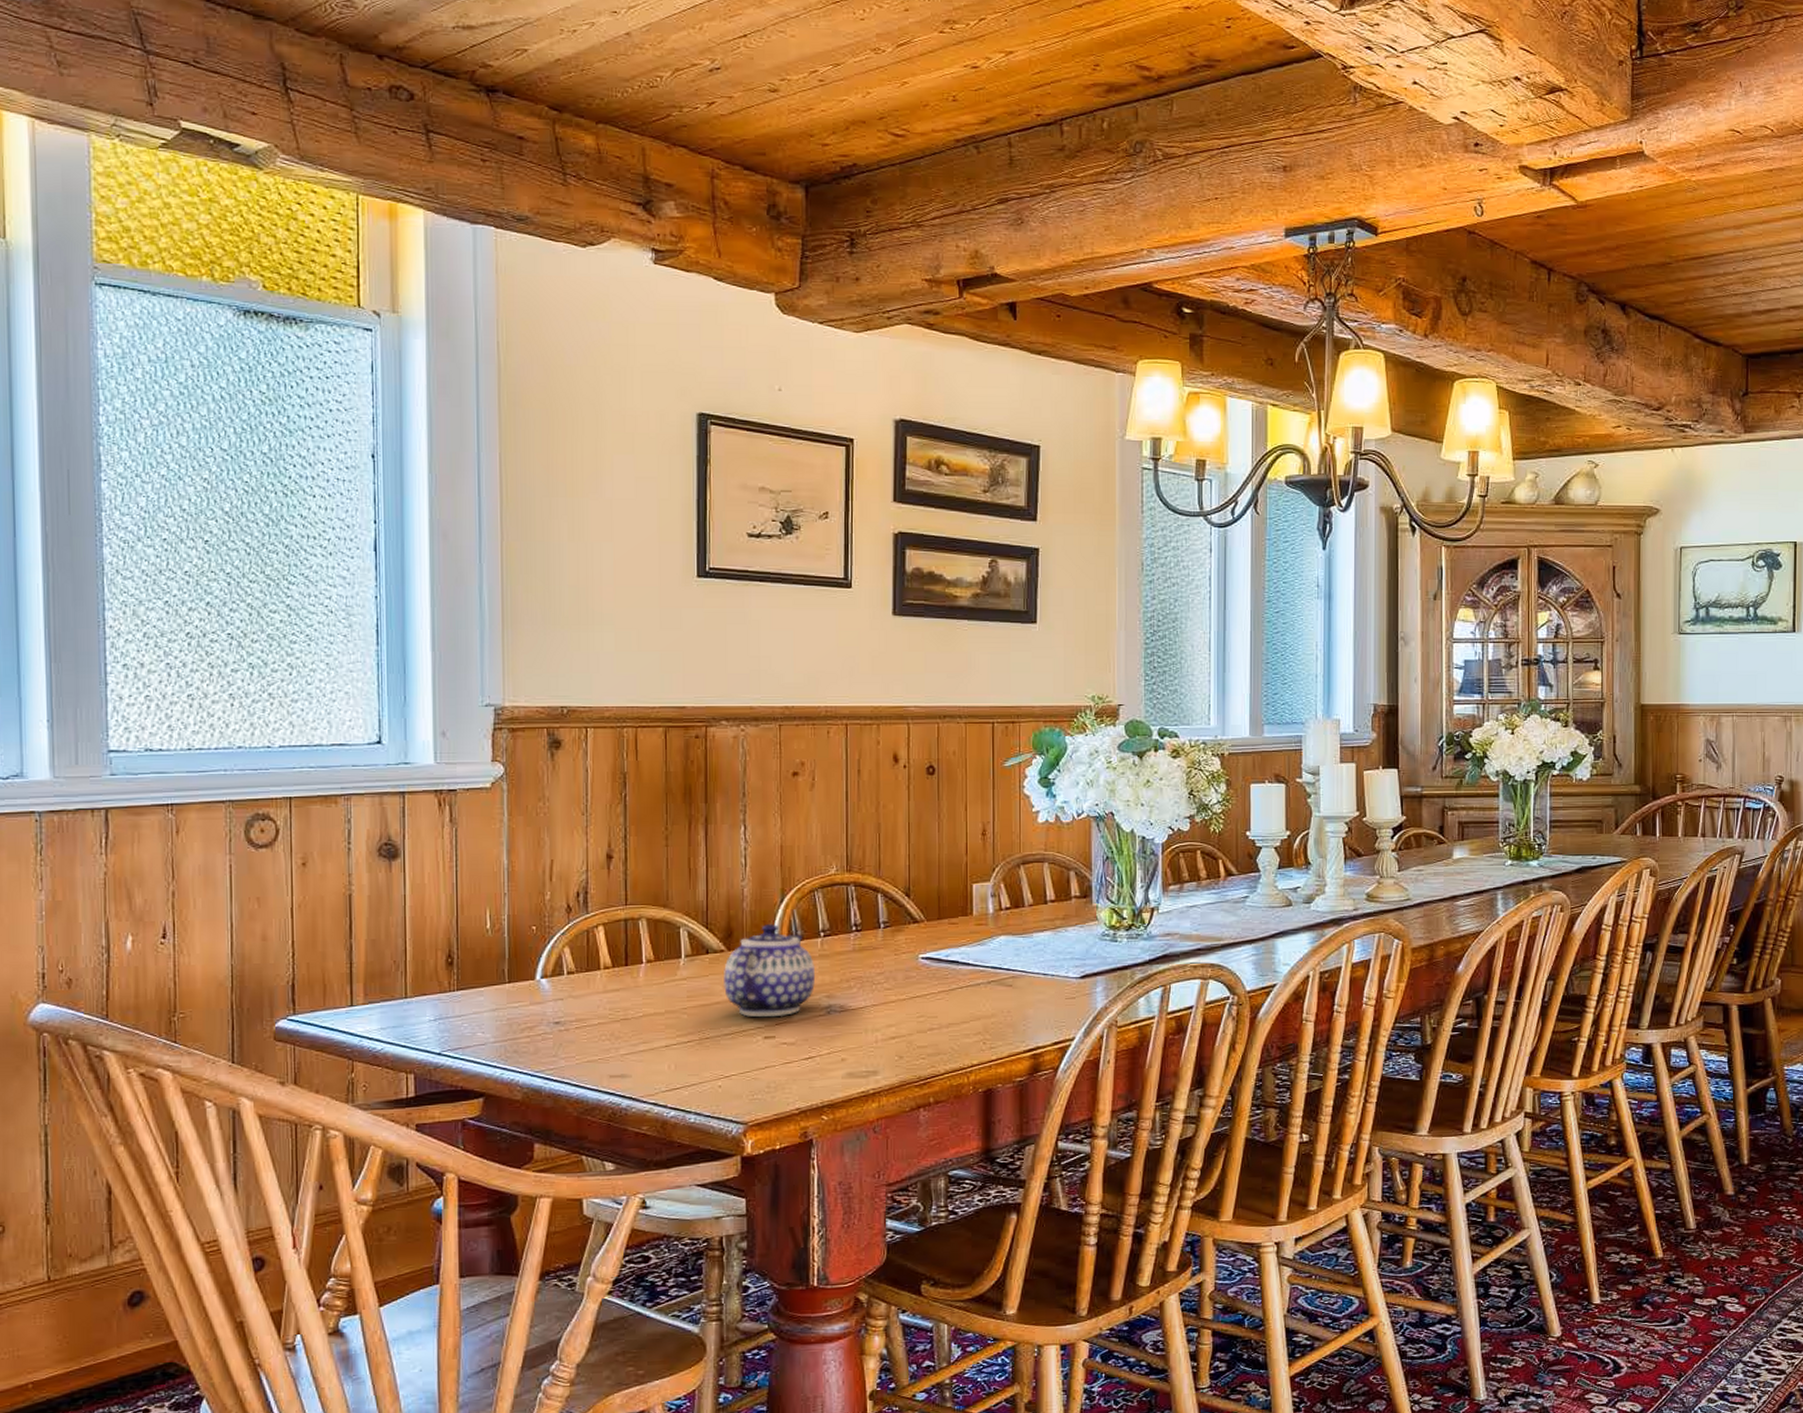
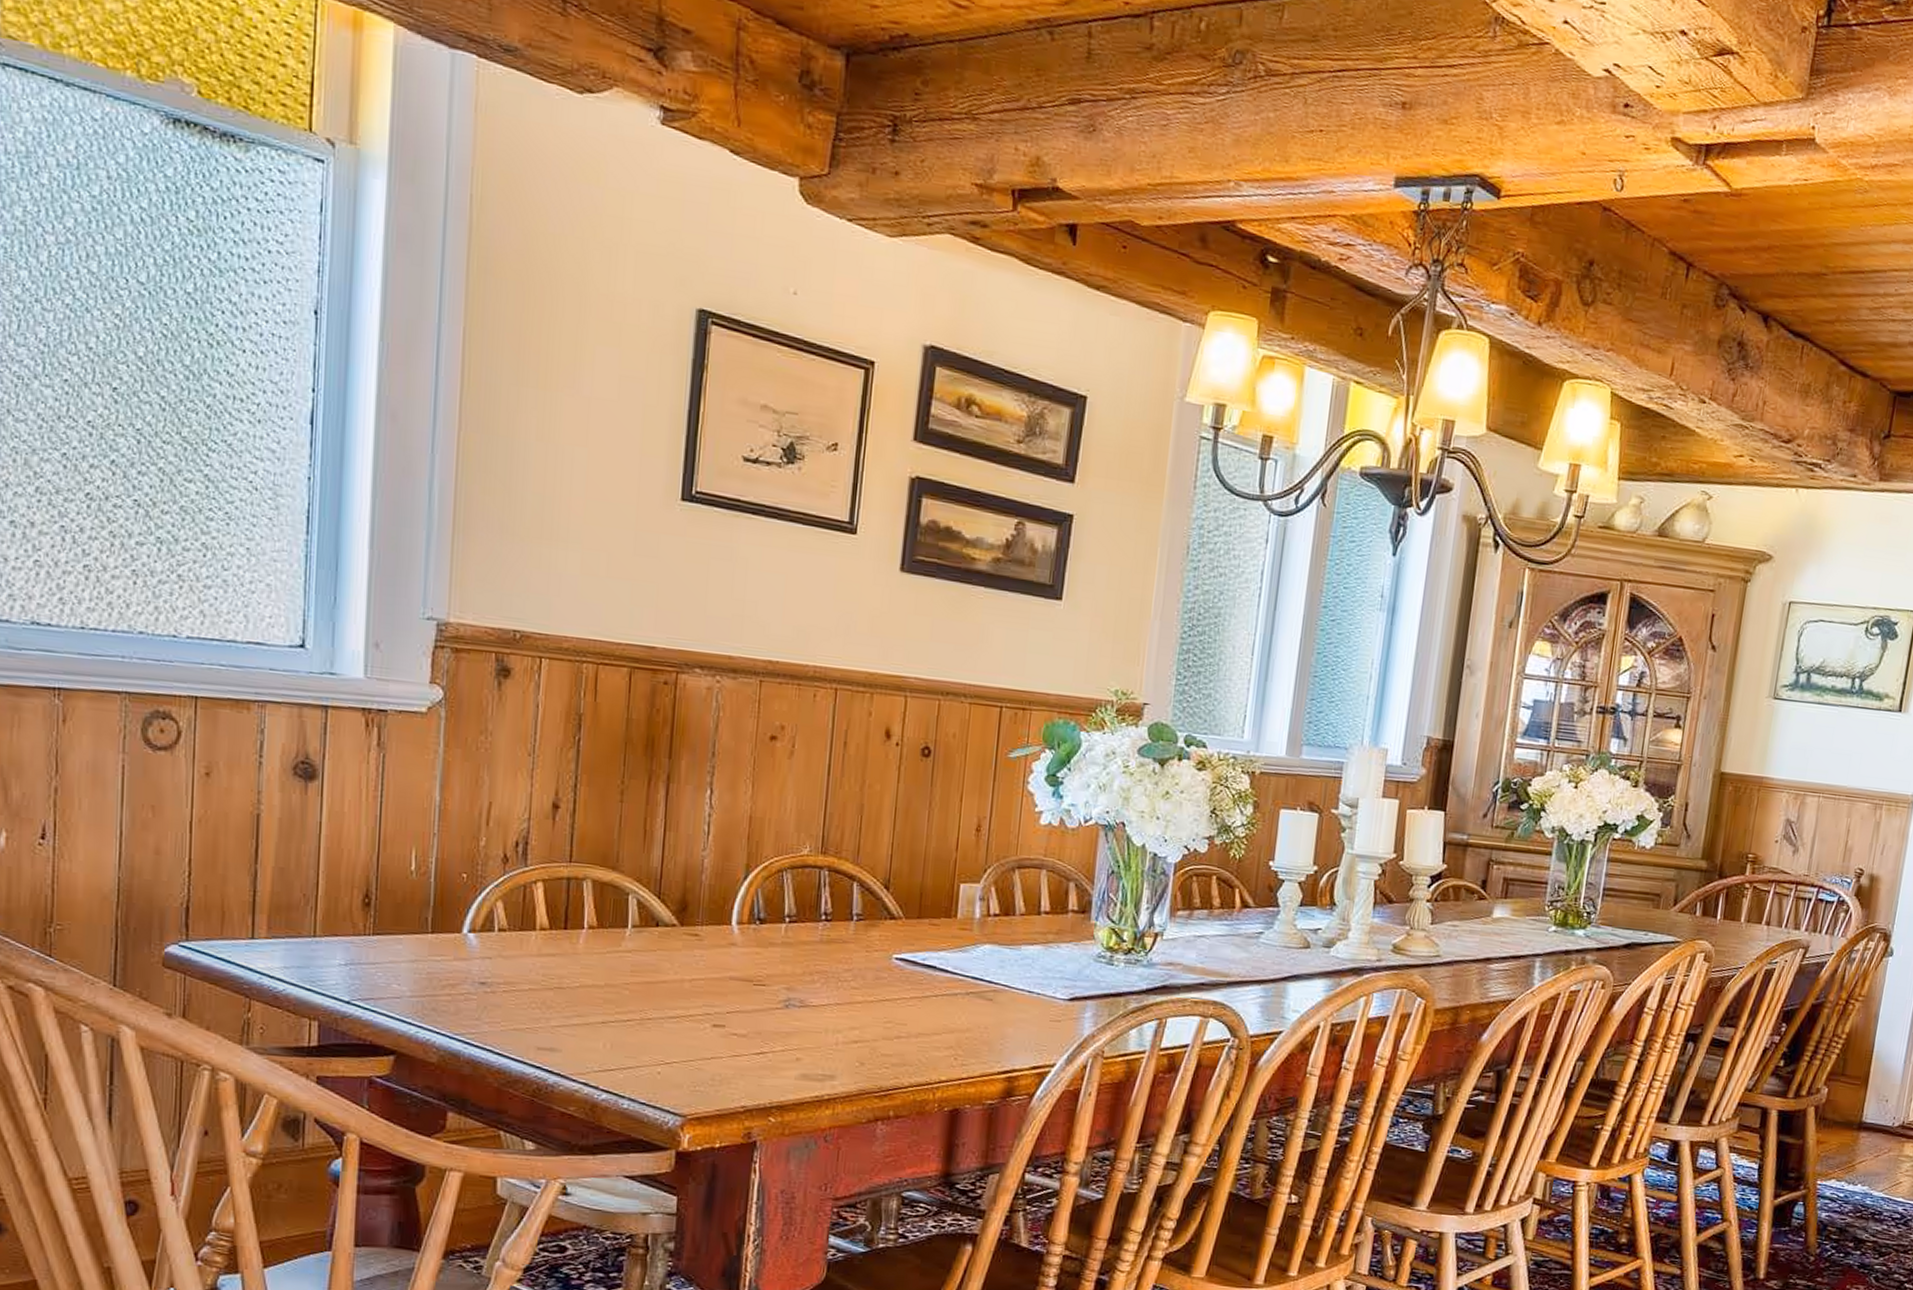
teapot: present [724,923,815,1018] -> none [672,901,776,1005]

